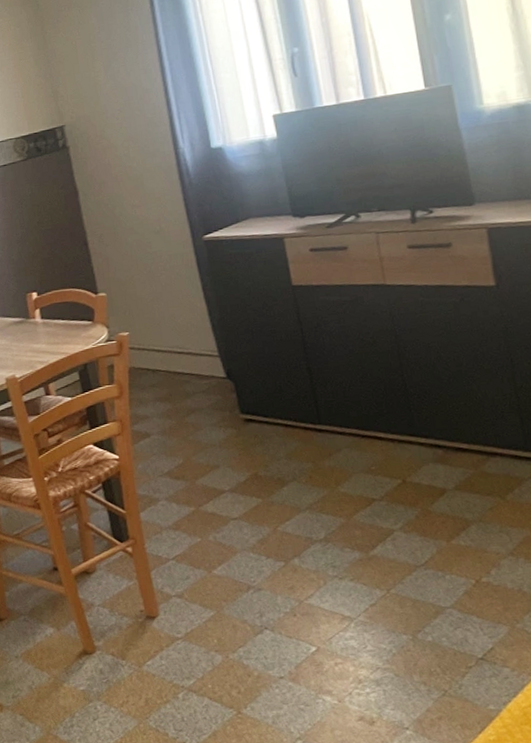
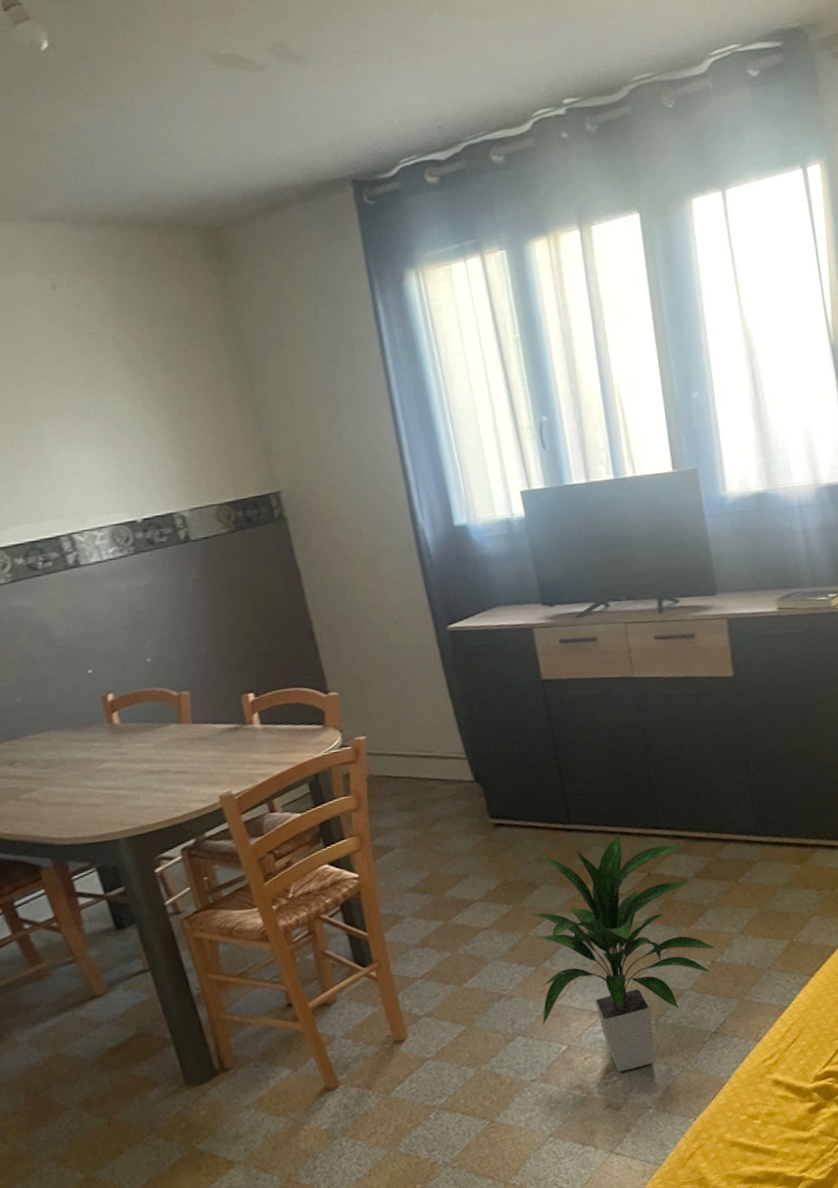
indoor plant: none [277,437,482,685] -> present [528,833,717,1073]

